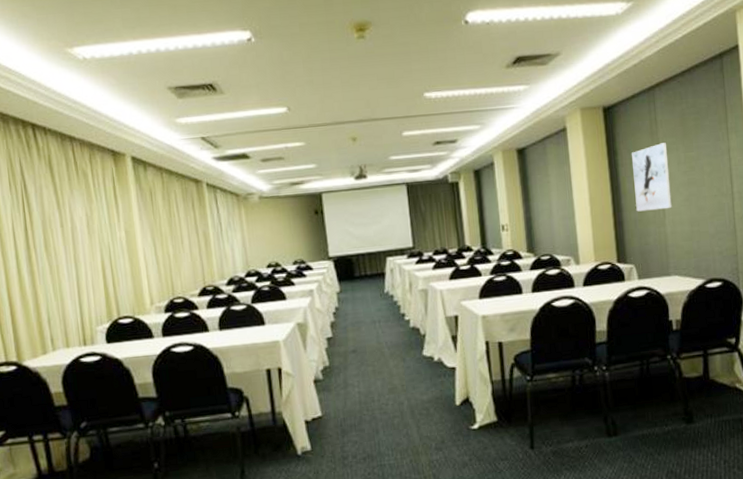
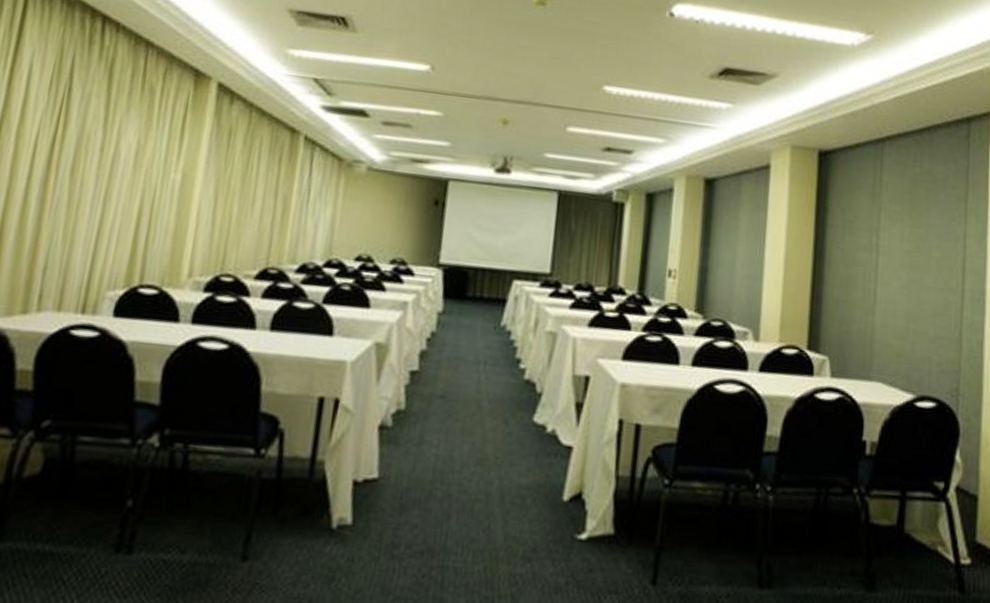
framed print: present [632,142,672,212] -> none [841,209,891,294]

